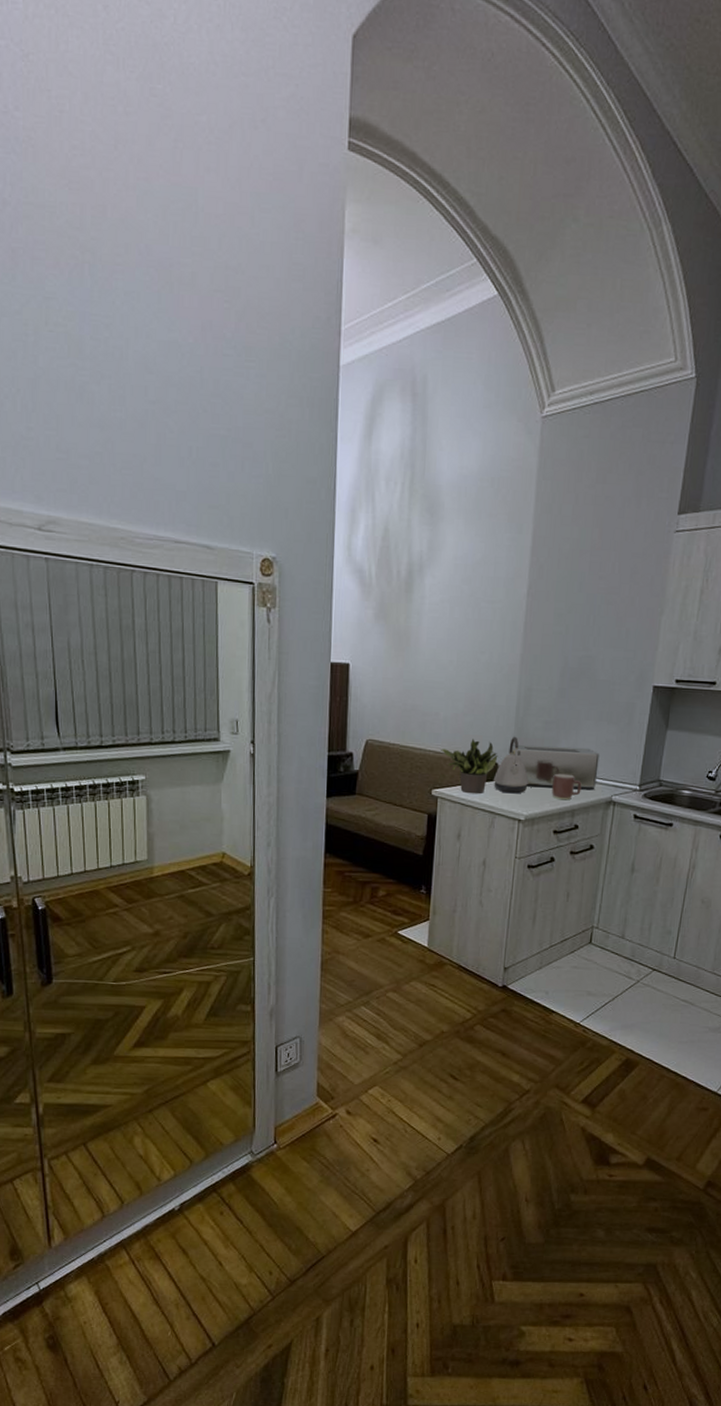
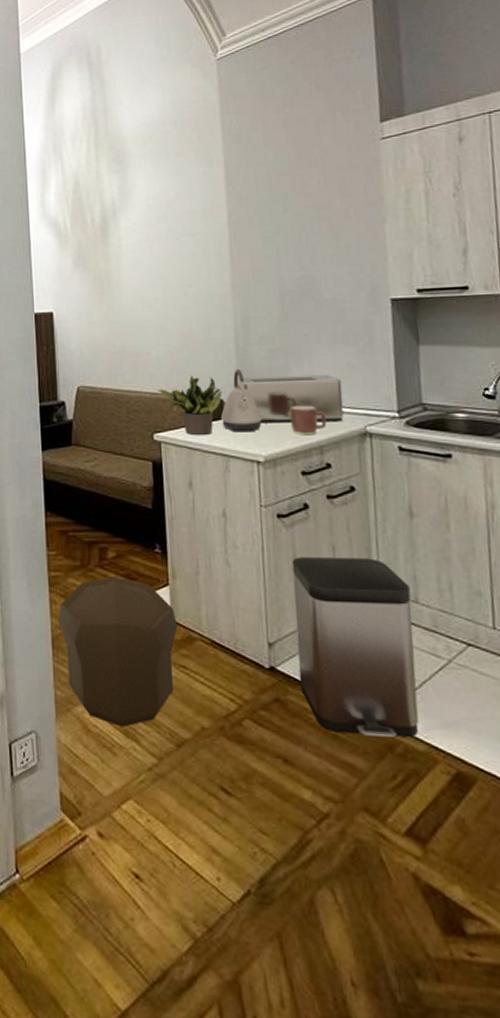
pouf: none [328,912,432,1032] -> present [58,577,178,727]
pedal bin: none [524,900,620,1037] -> present [292,557,419,739]

